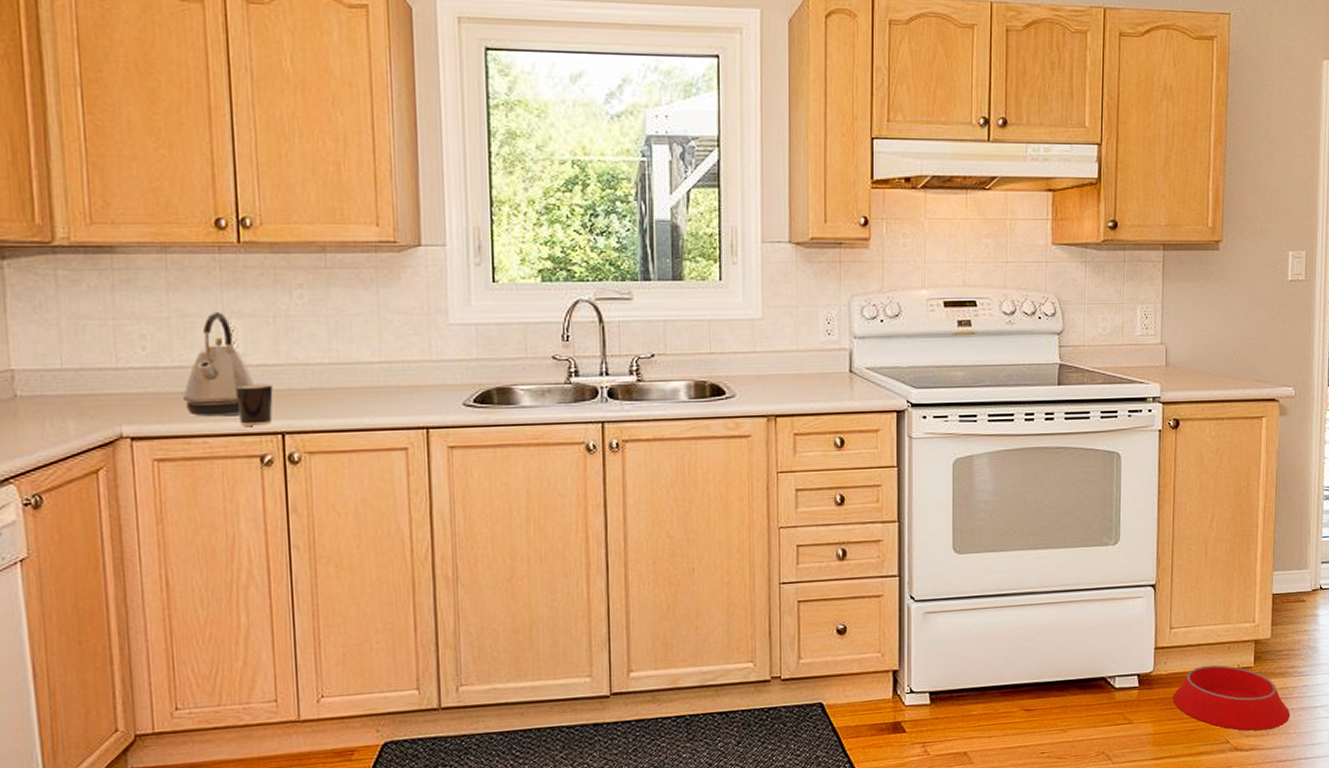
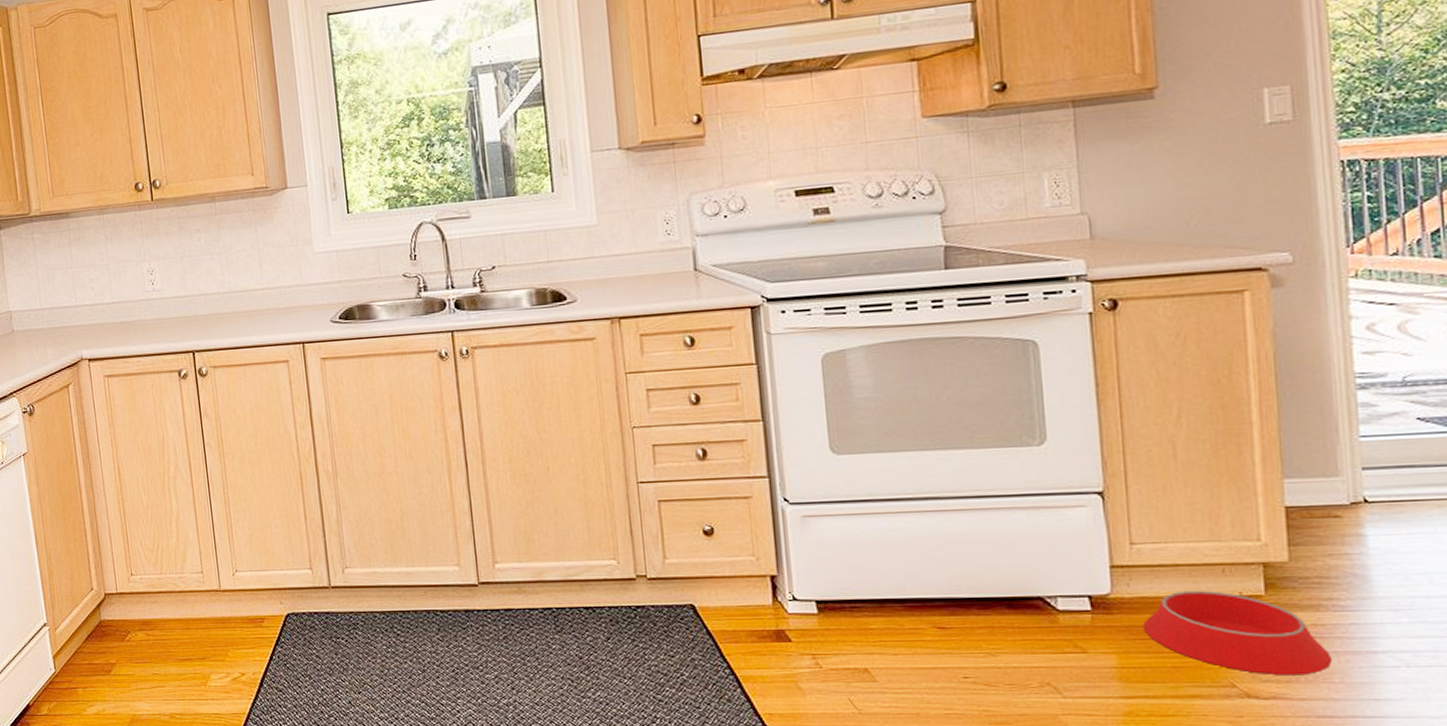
kettle: present [183,311,254,417] -> none [121,256,170,341]
mug: present [235,383,273,427] -> none [157,311,185,348]

